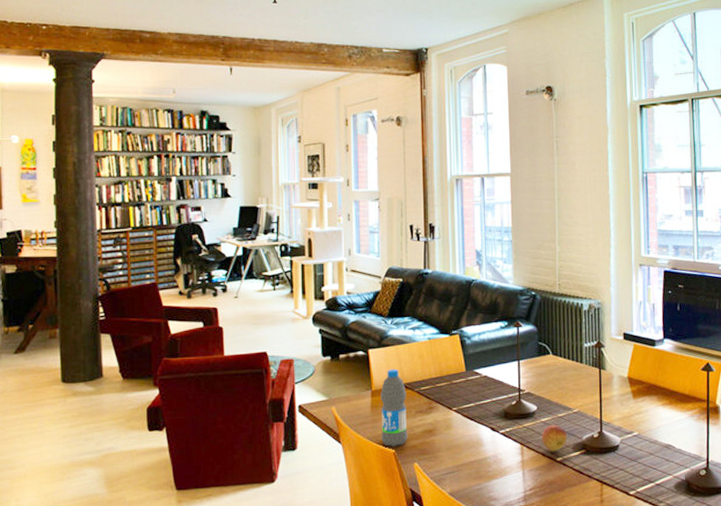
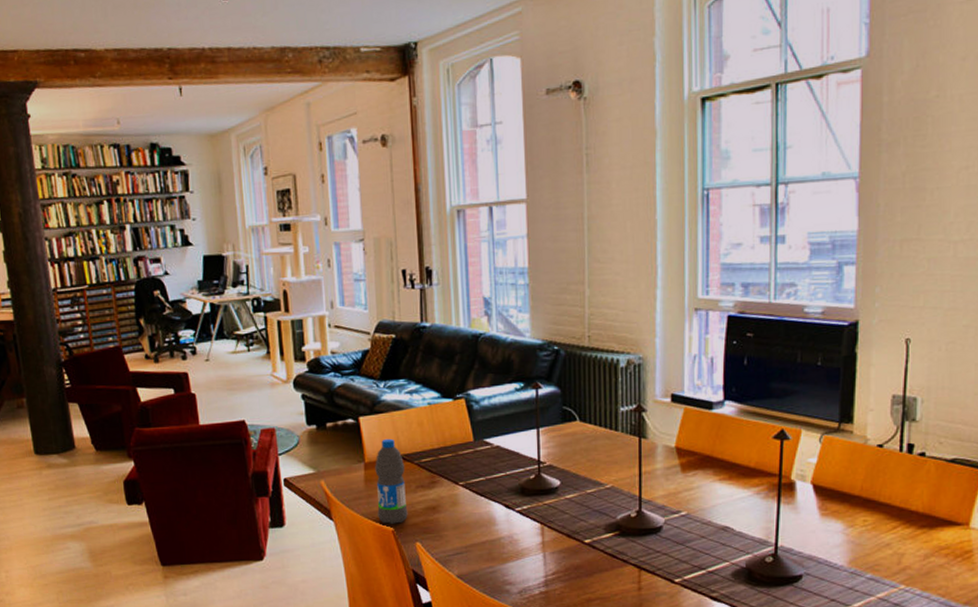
fruit: present [542,425,568,452] -> none [566,502,598,533]

